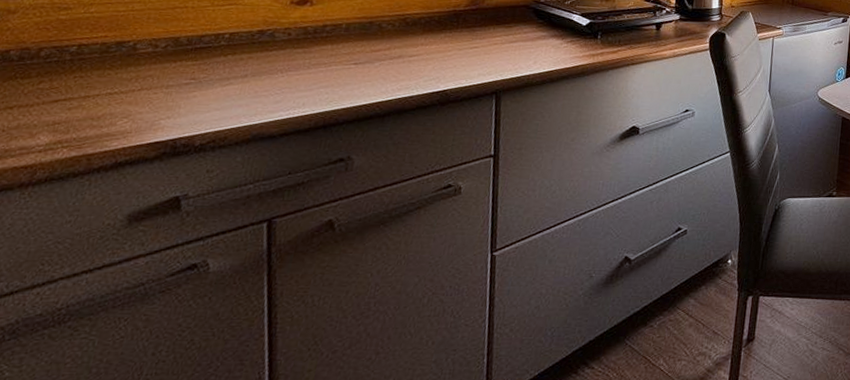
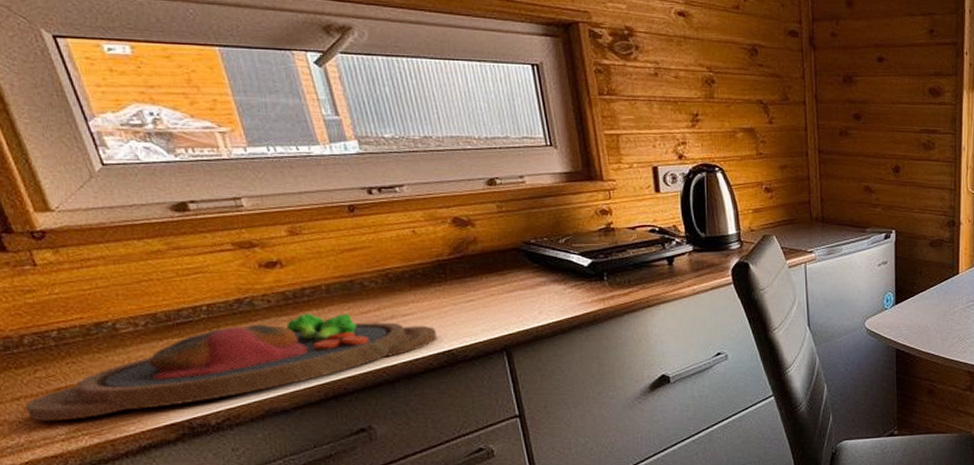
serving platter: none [14,47,437,132] -> present [25,313,437,422]

